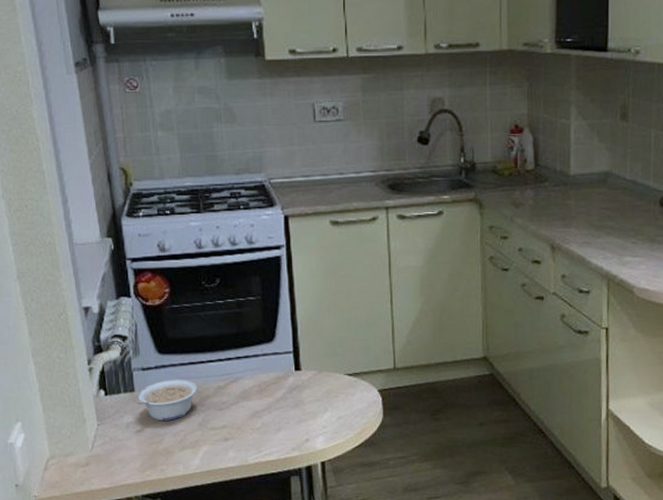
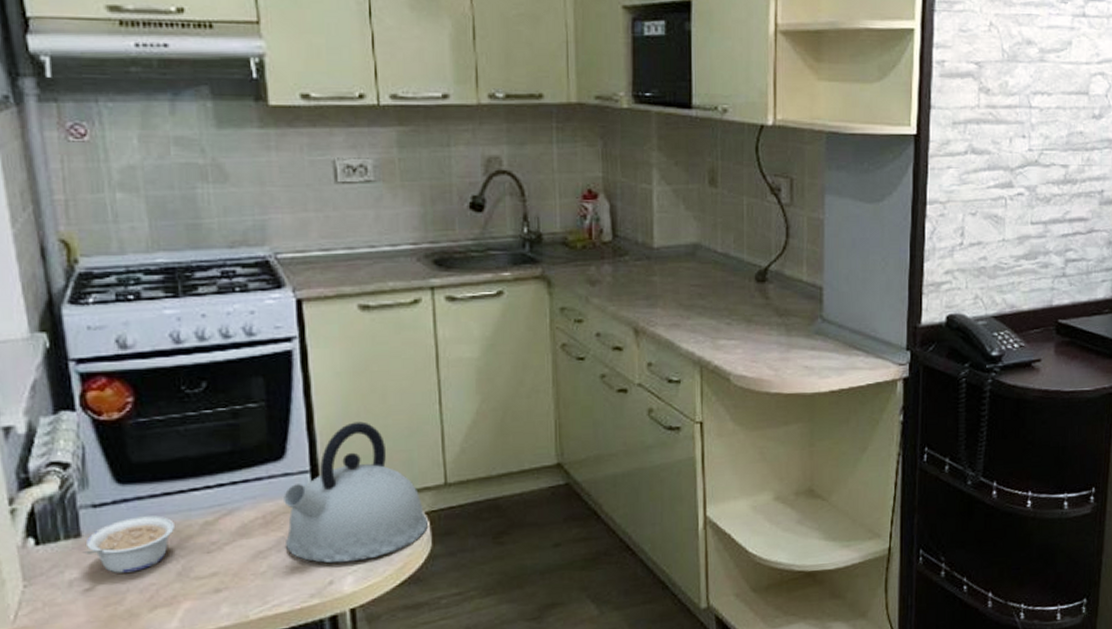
kettle: none [274,315,381,425] -> present [284,421,429,564]

